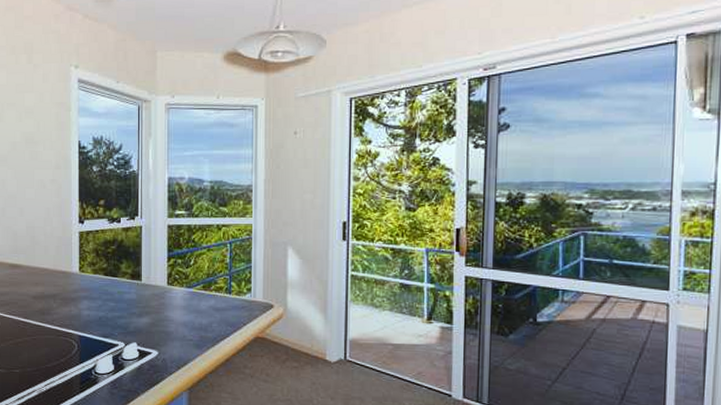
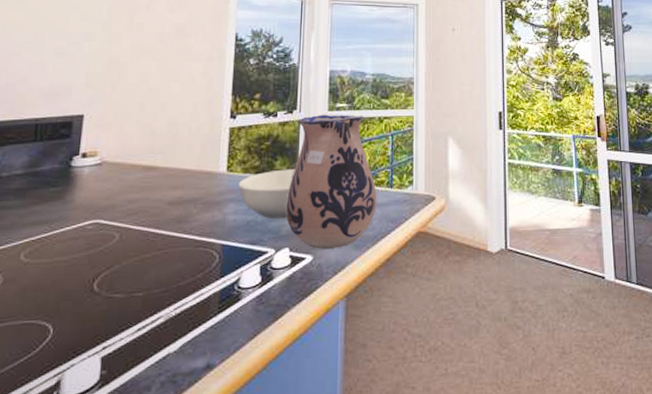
bowl: none [90,272,140,317] -> present [238,169,296,220]
ceramic pitcher: none [133,221,216,346] -> present [286,114,377,249]

